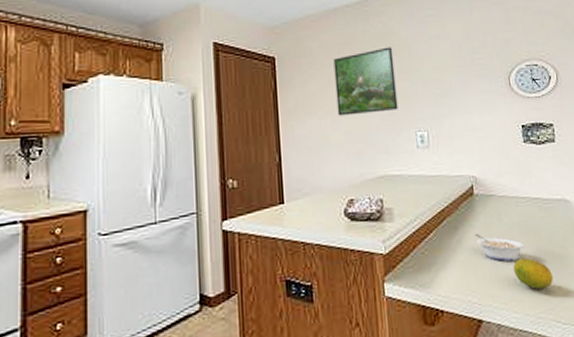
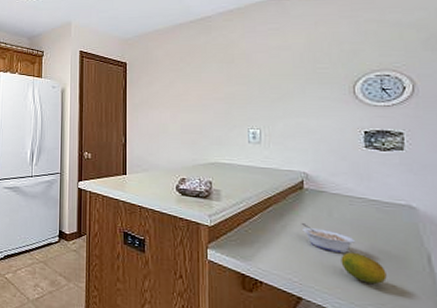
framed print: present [333,47,398,116] -> none [176,56,233,111]

